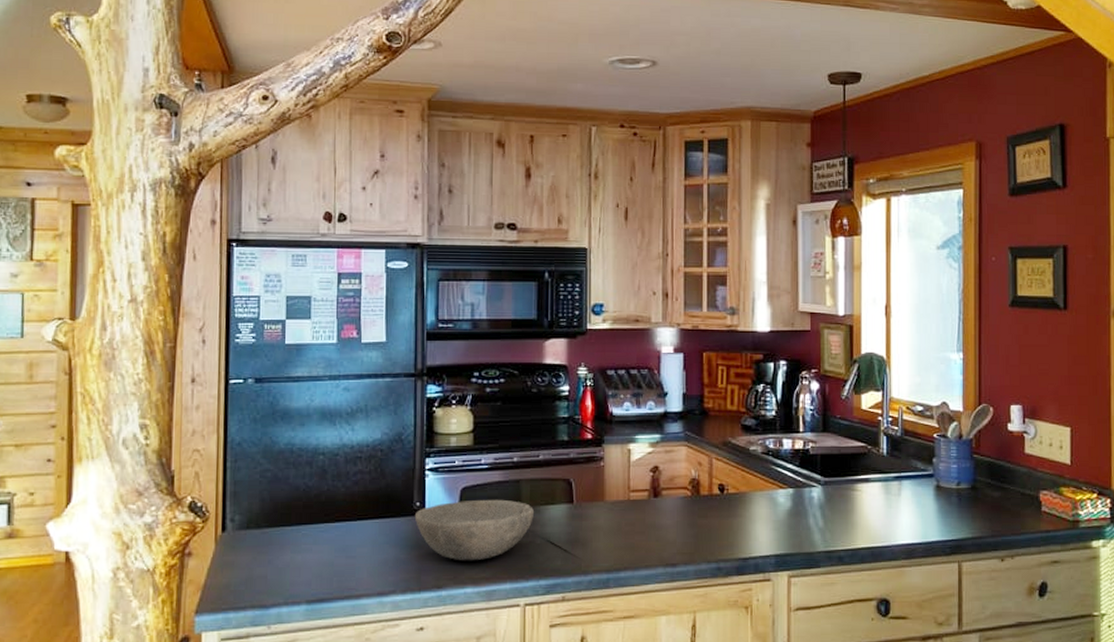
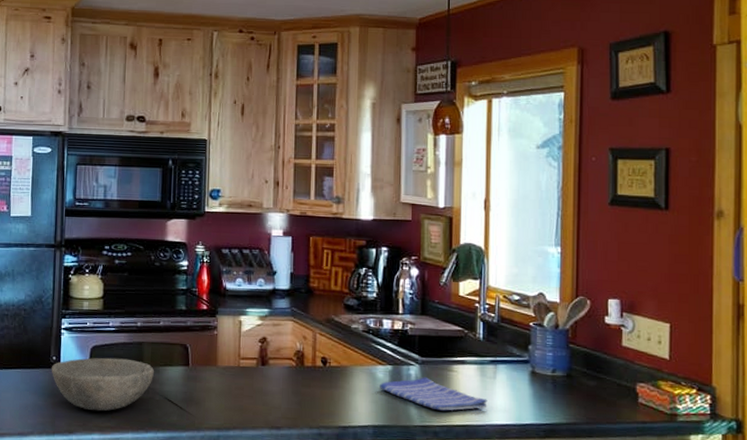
dish towel: none [781,499,893,534] -> present [380,377,488,411]

